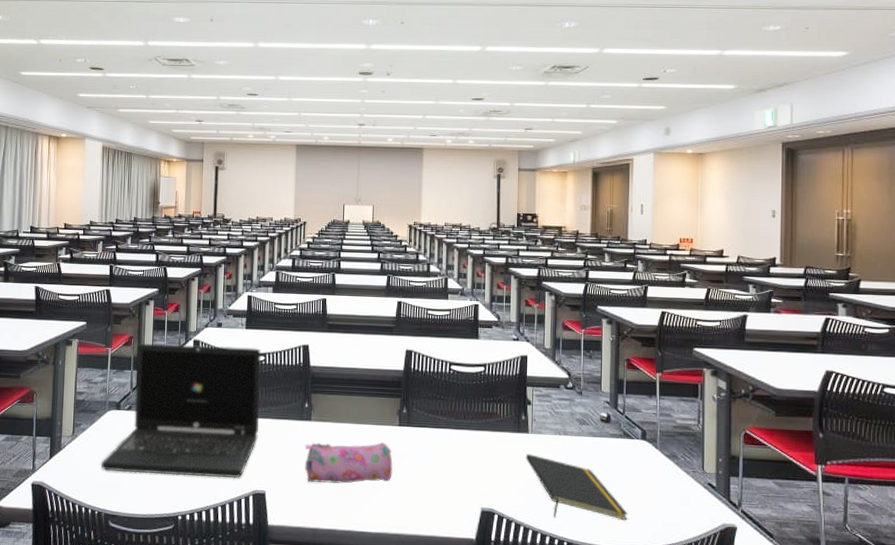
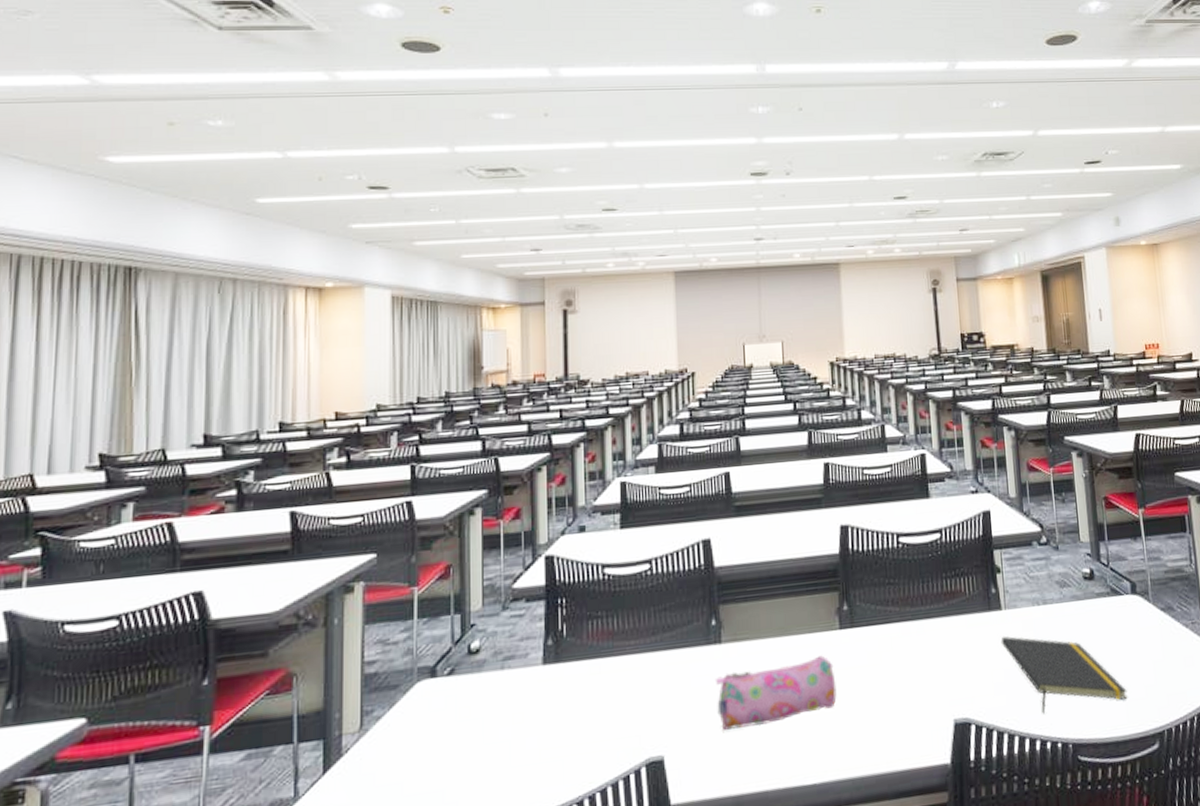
laptop: present [101,343,262,479] -> none [409,553,648,774]

